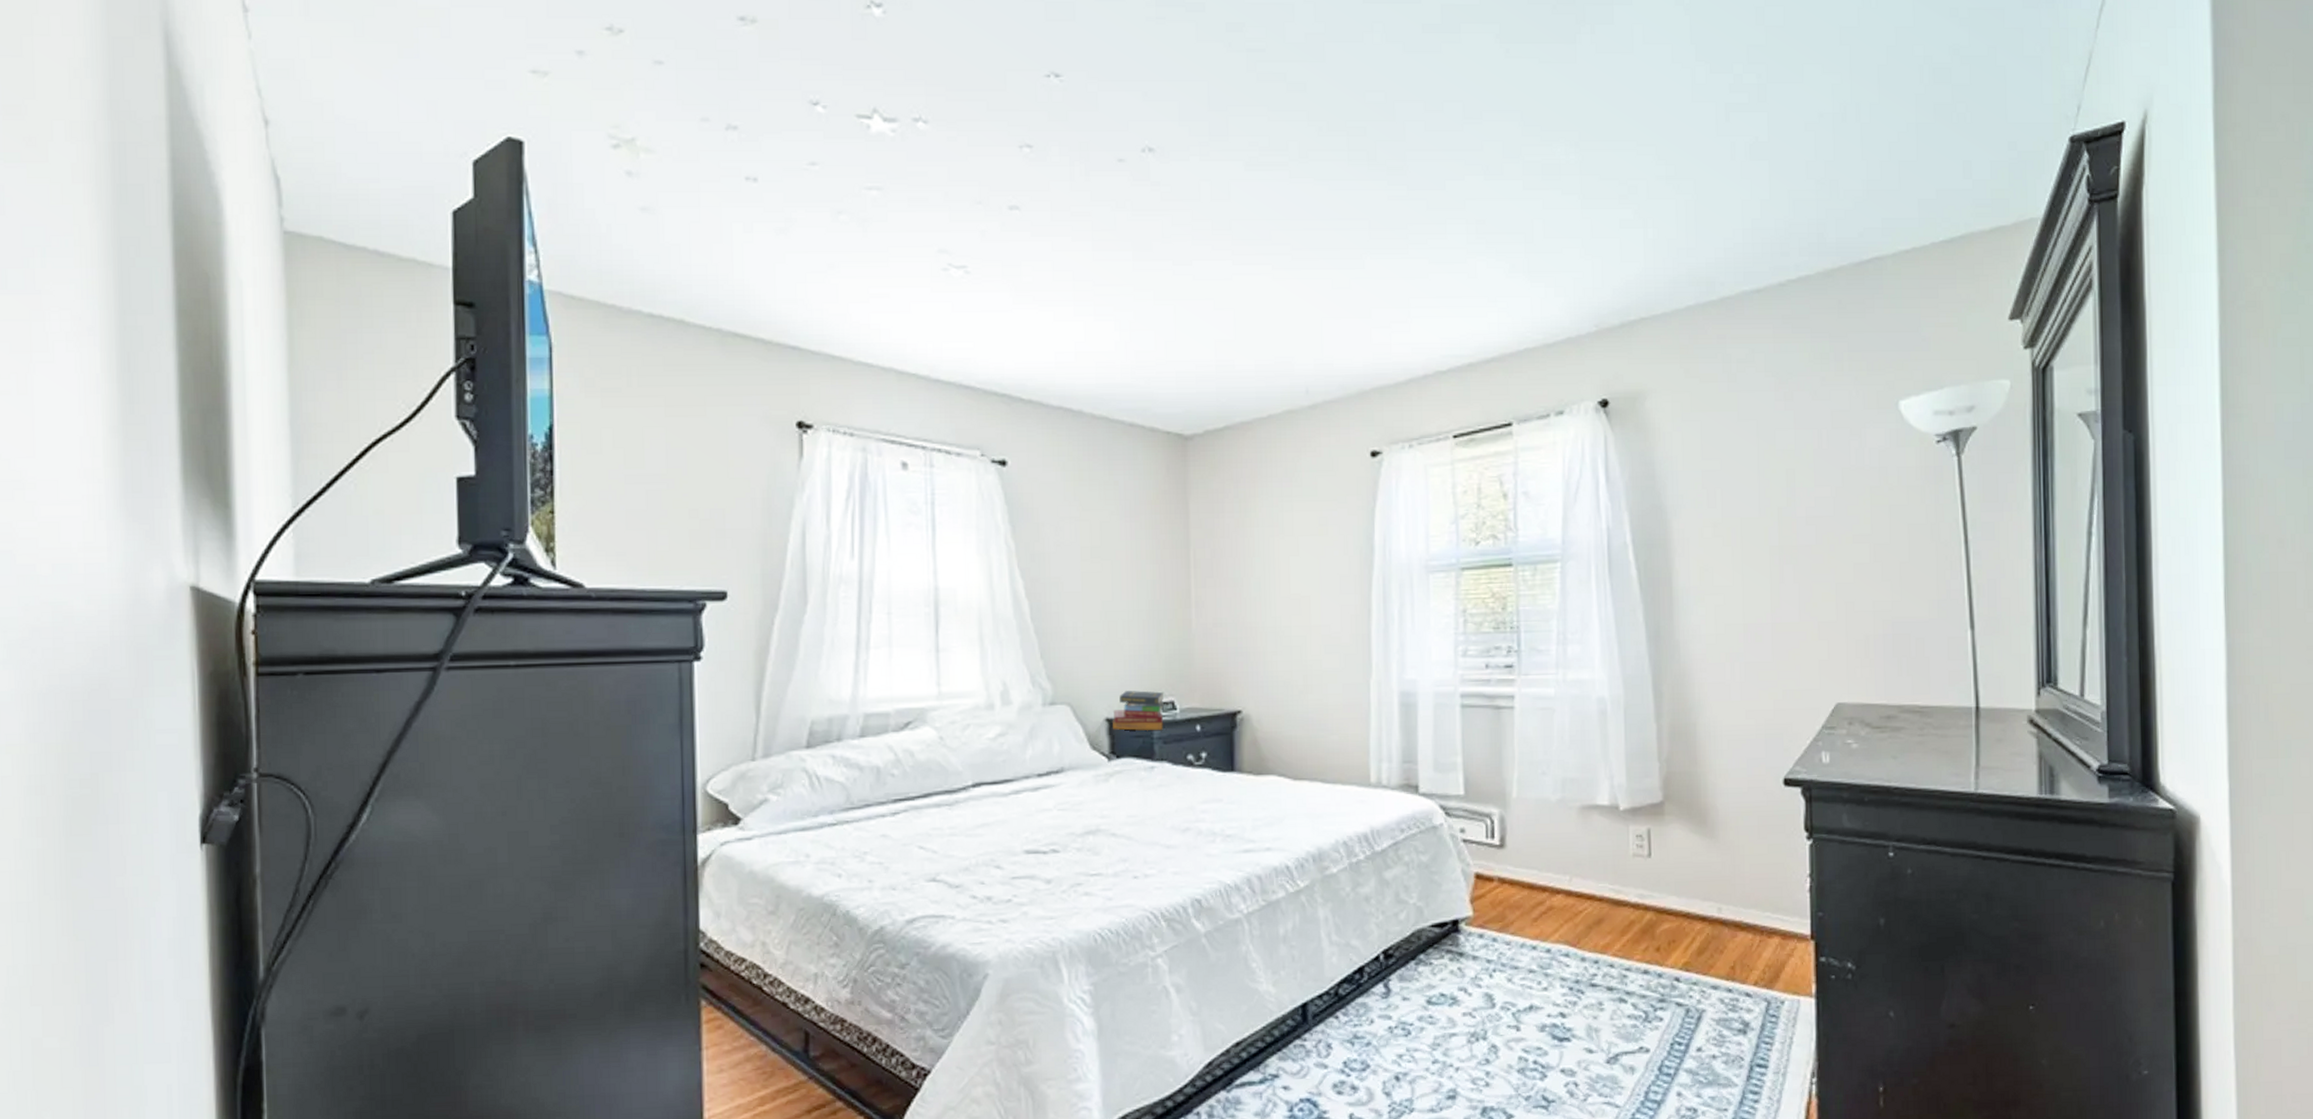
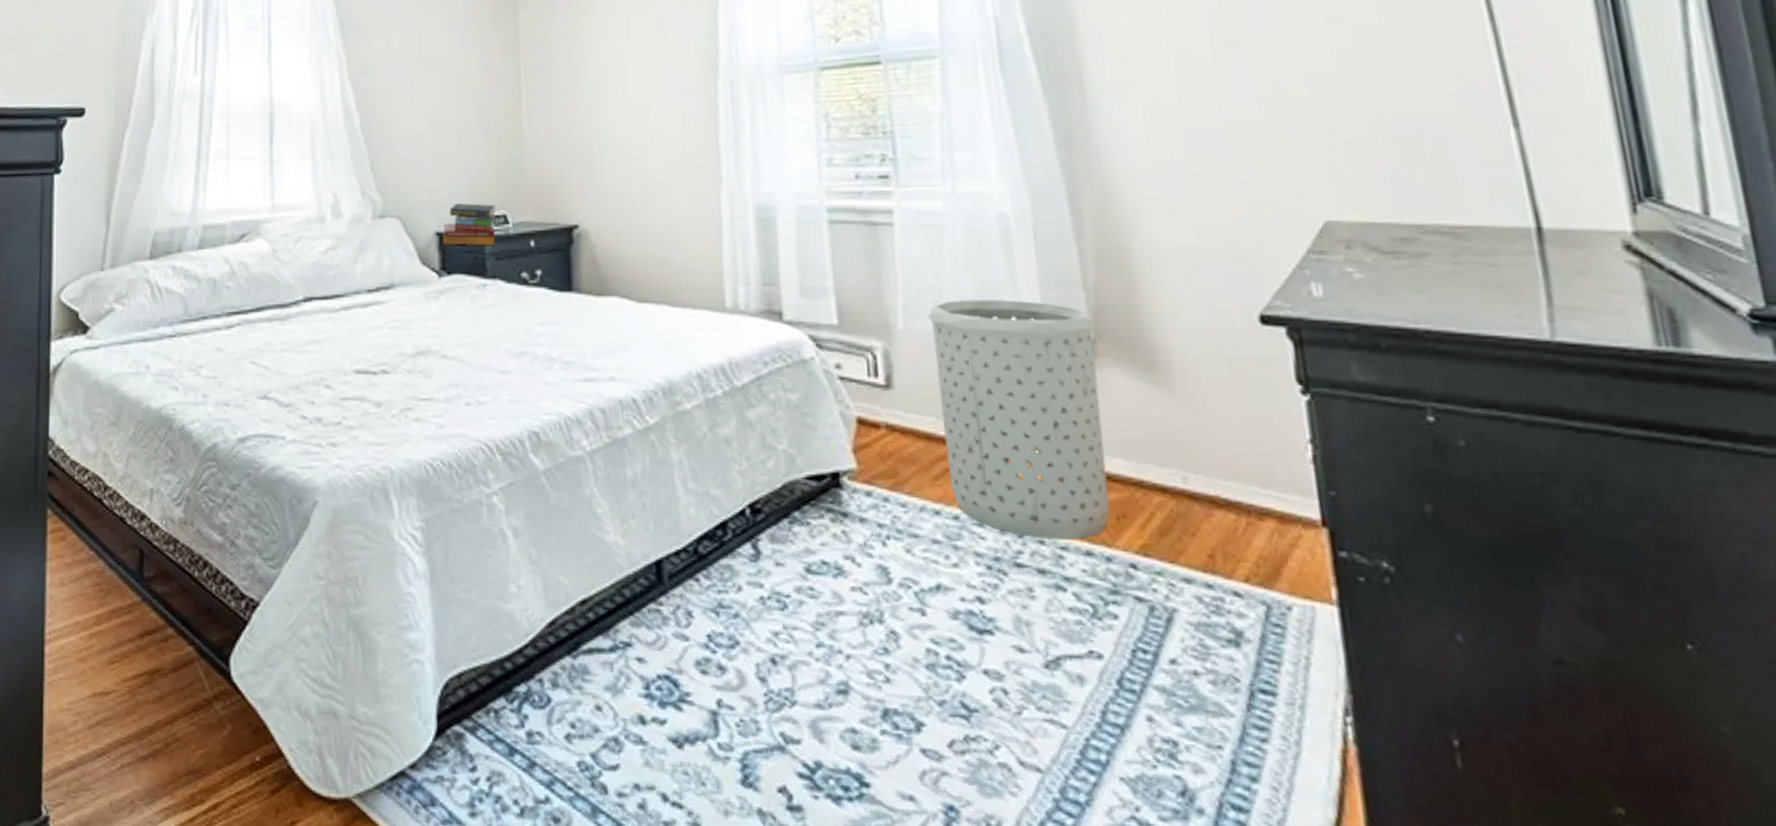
laundry basket: none [1536,770,1665,963] -> present [927,300,1110,539]

